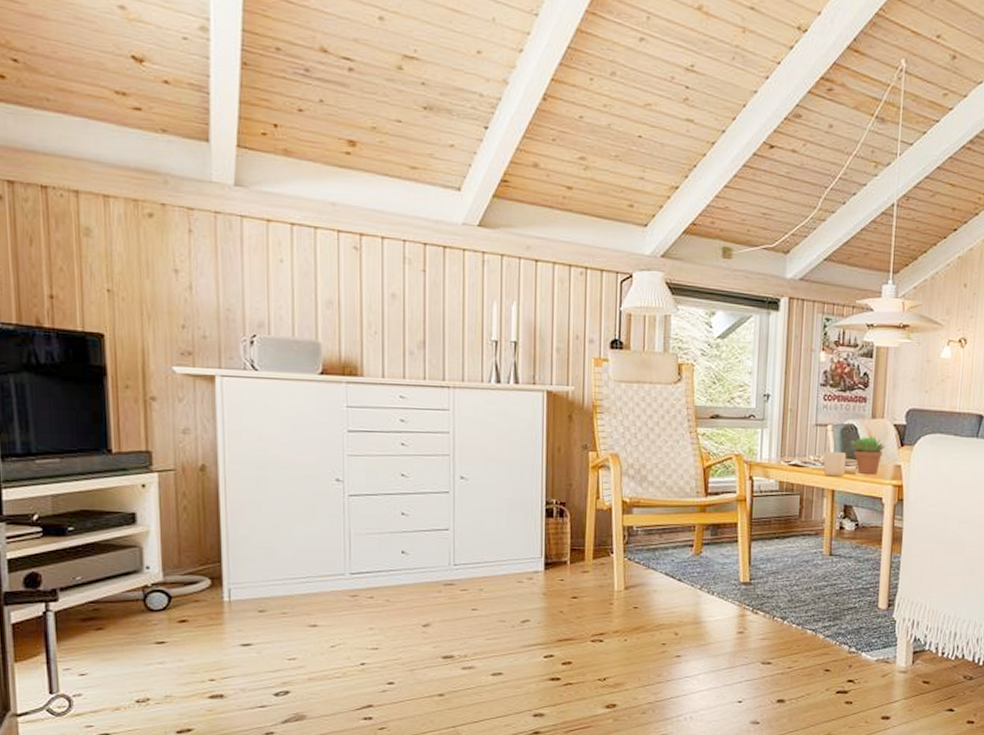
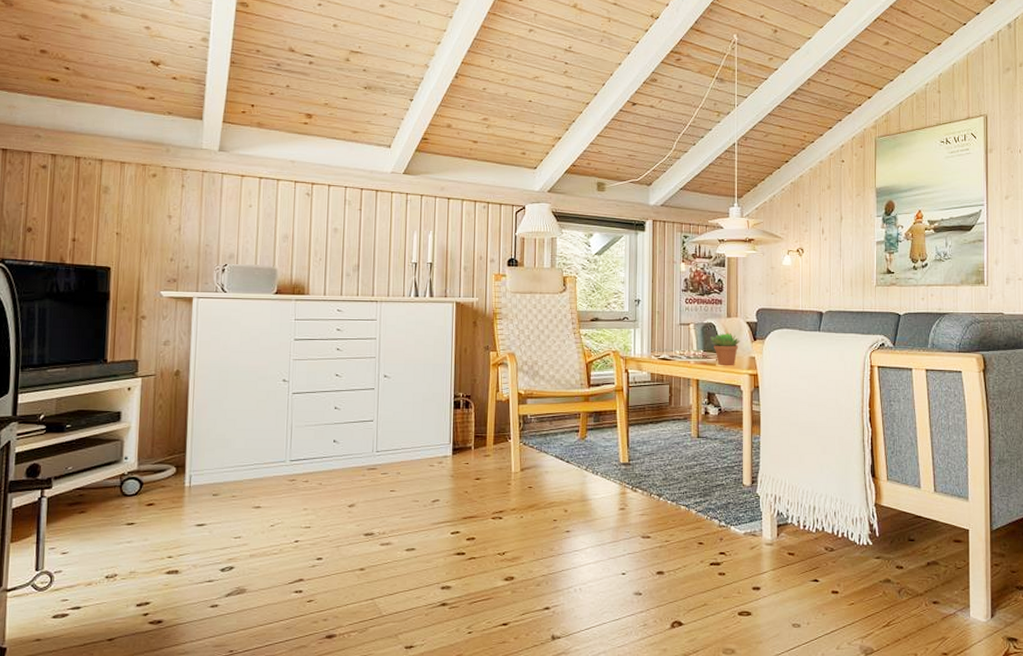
mug: present [823,452,847,477] -> none [687,347,708,368]

